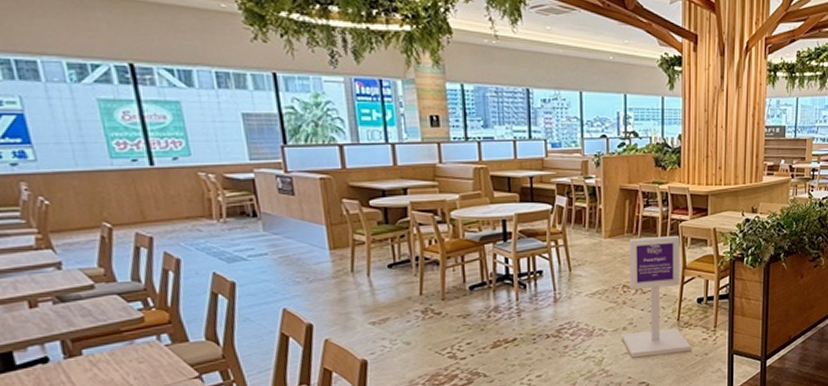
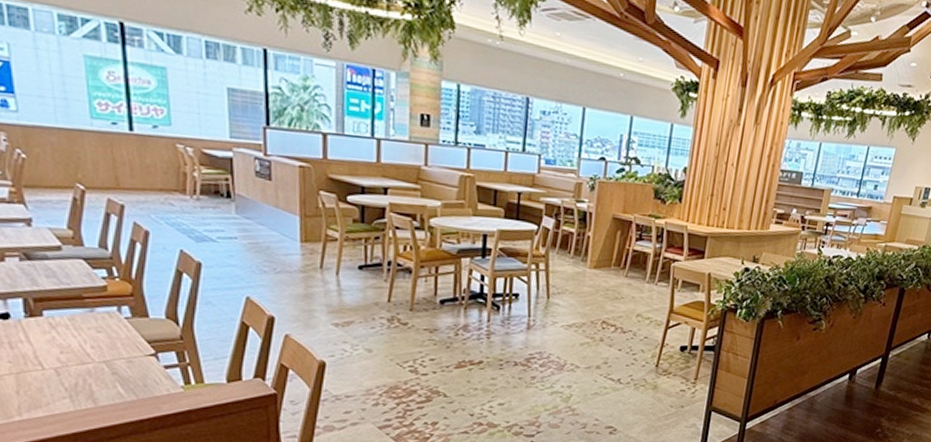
sign stand: present [621,235,691,358] -> none [593,272,671,401]

